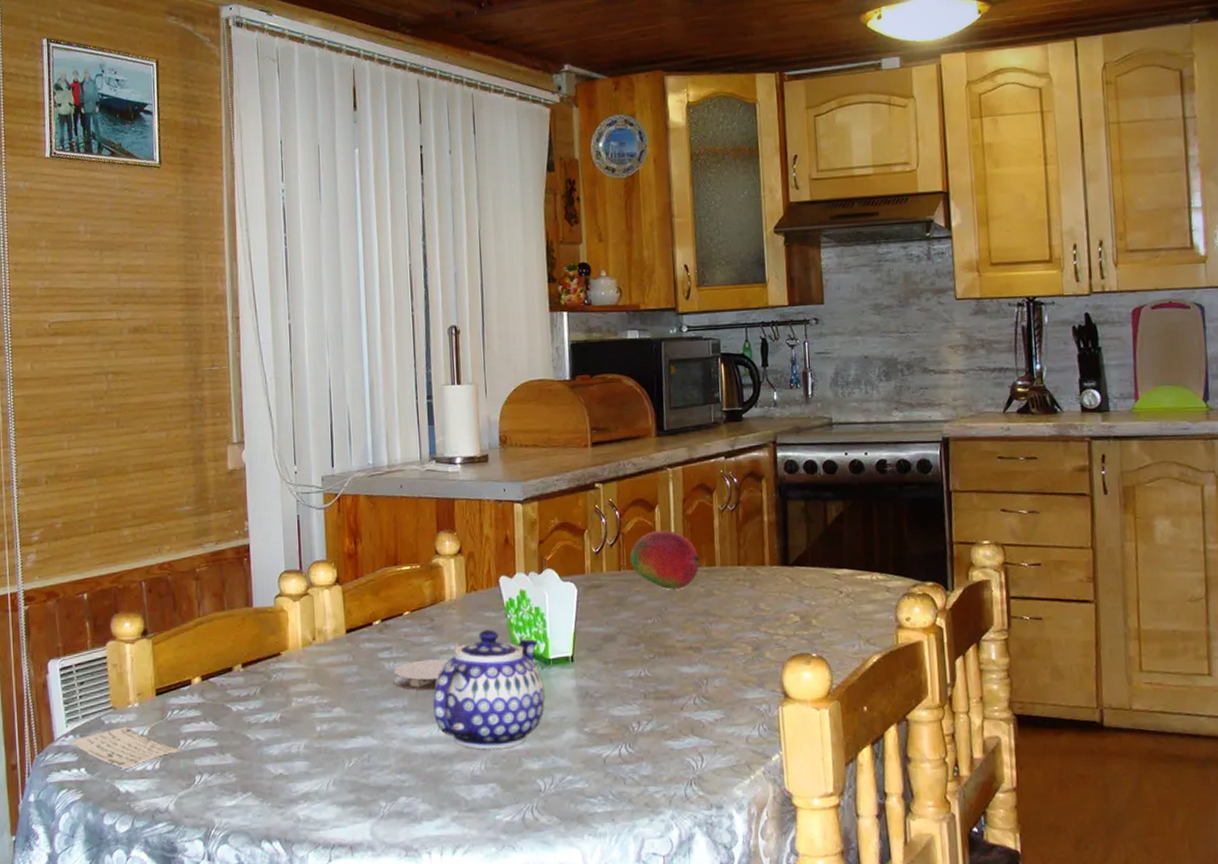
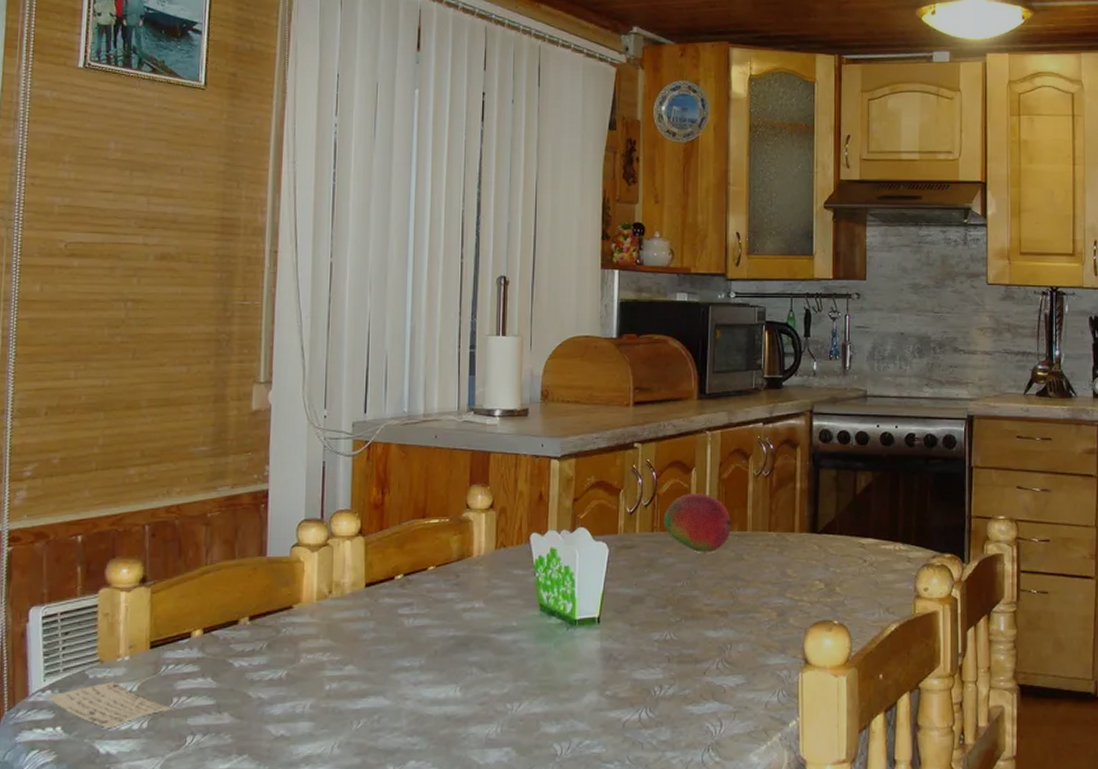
coaster: present [393,659,449,691] -> none [412,617,472,650]
teapot: present [433,629,545,750] -> none [452,587,568,712]

